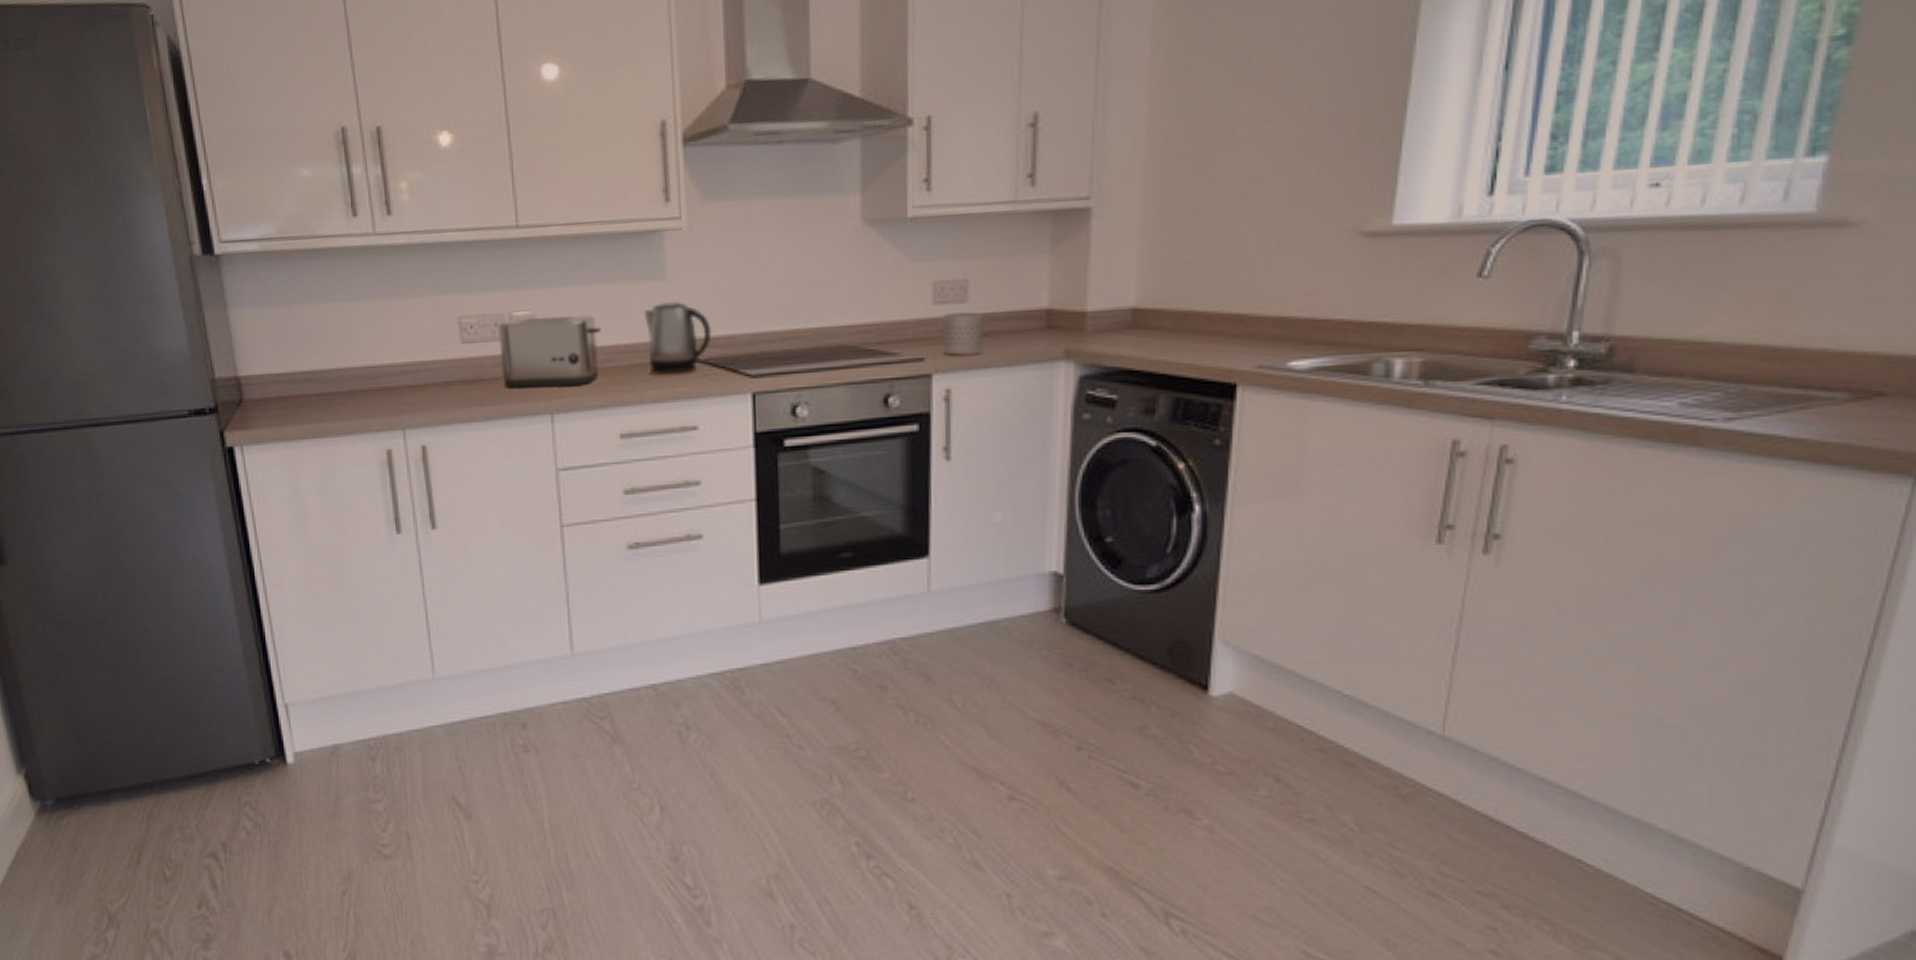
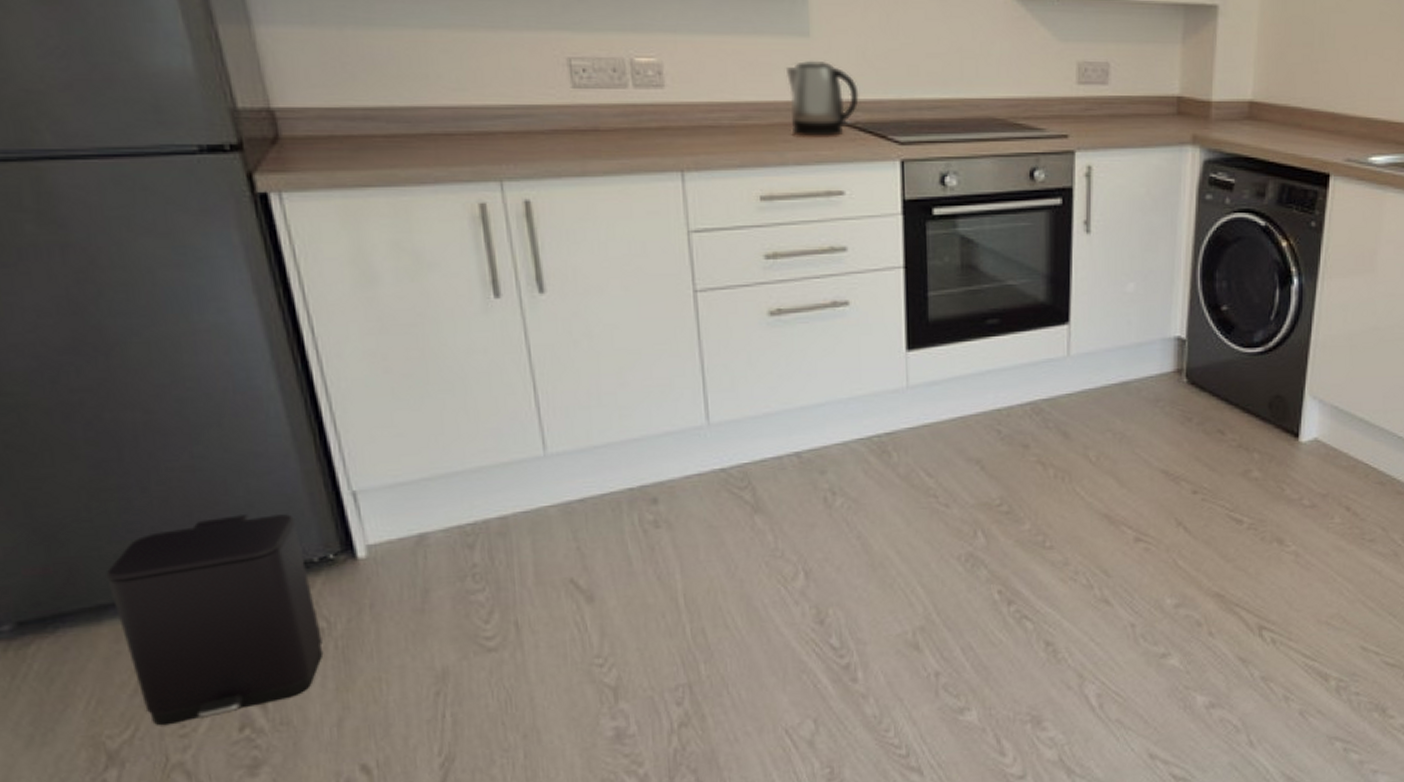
pedal bin: none [114,720,260,896] -> present [106,514,324,725]
toaster: present [497,315,601,388] -> none [615,65,738,143]
mug: present [942,312,984,356] -> none [1085,94,1123,135]

